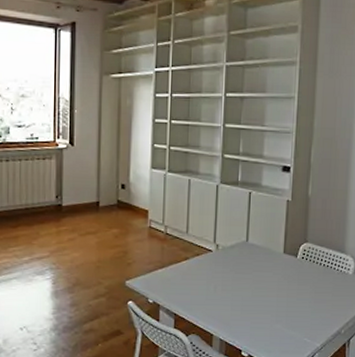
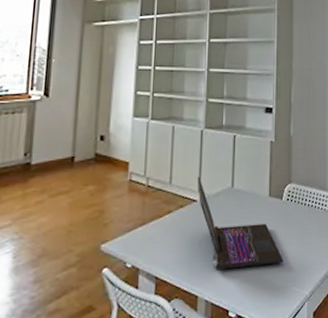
laptop: none [212,228,296,316] -> present [197,176,283,271]

